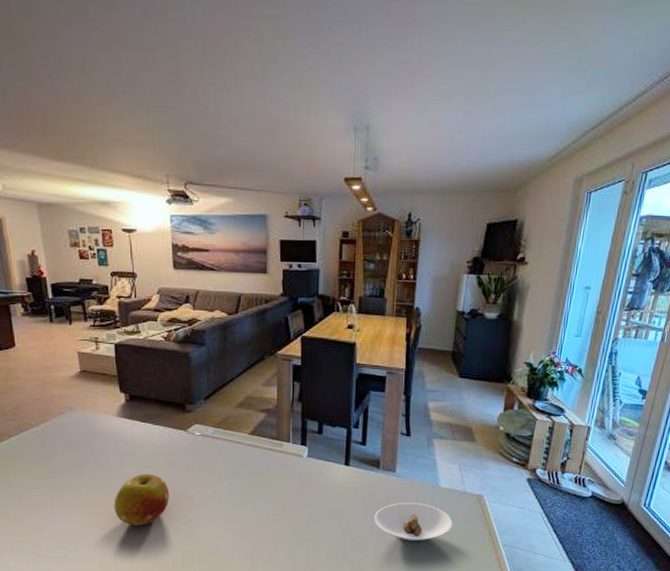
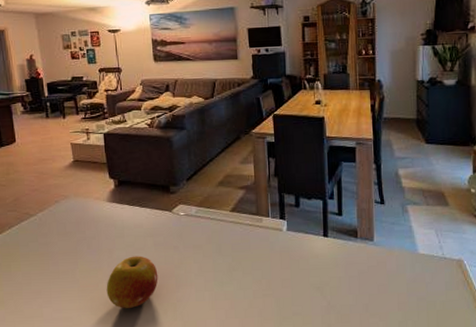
saucer: present [373,502,453,540] -> none [356,270,436,311]

